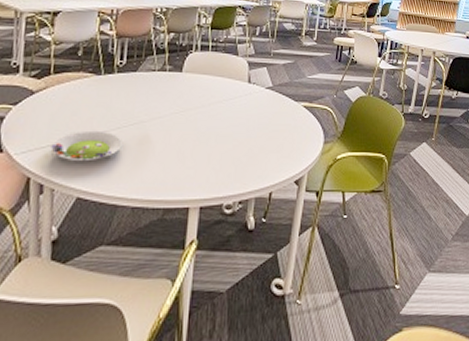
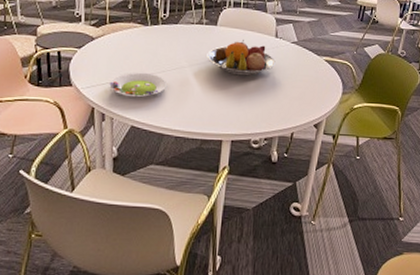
fruit bowl: none [170,87,249,129] -> present [207,40,276,76]

